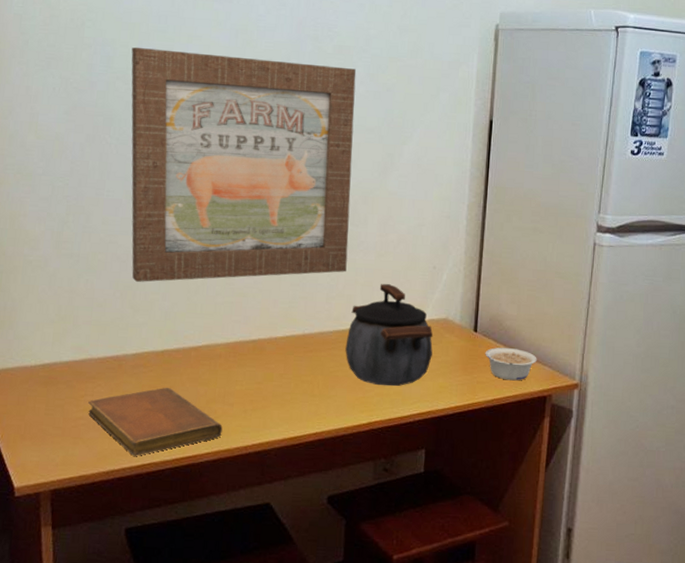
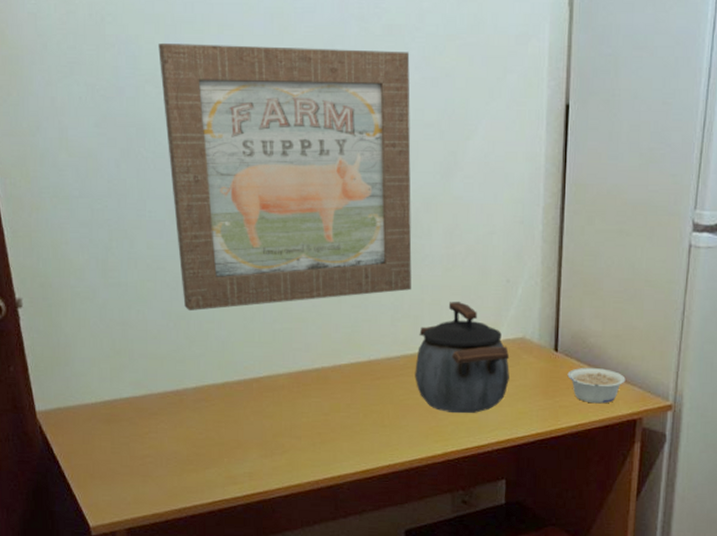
notebook: present [88,388,223,456] -> none [153,422,292,493]

